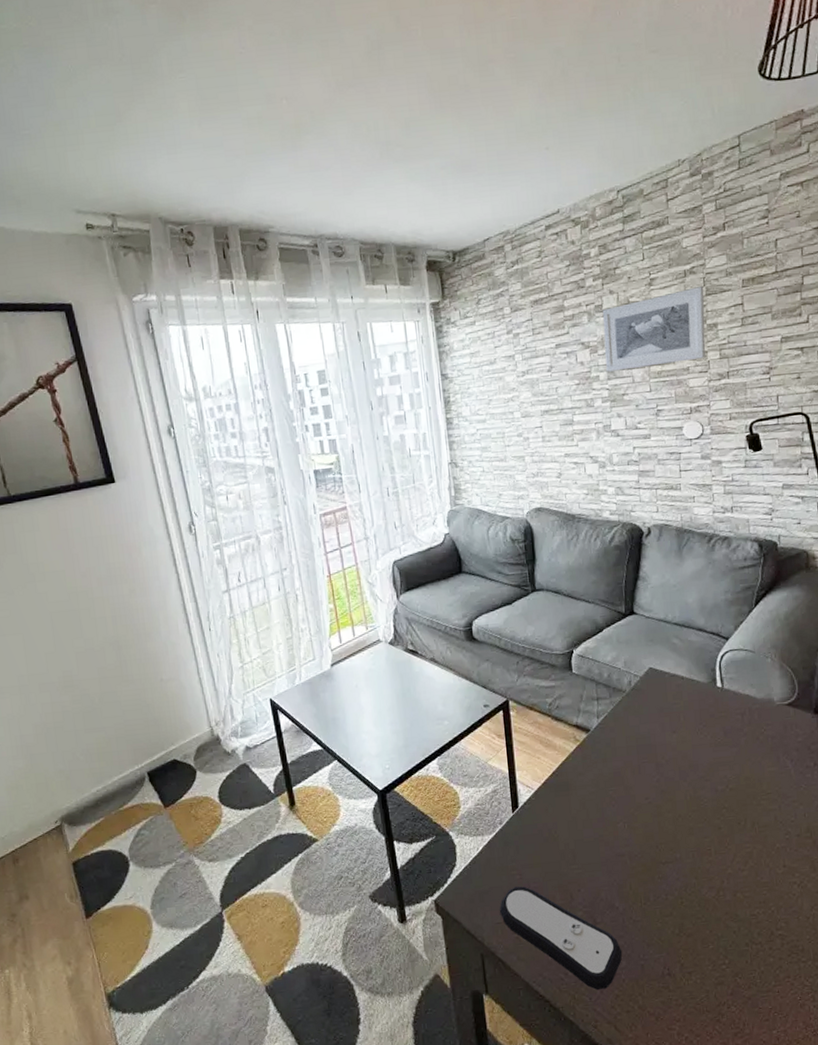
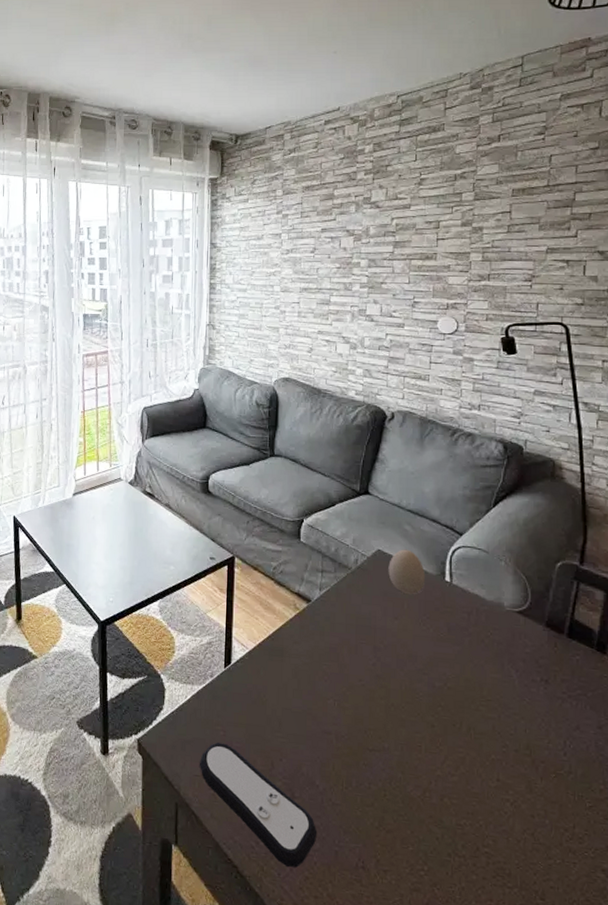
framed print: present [602,286,706,372] -> none [367,191,473,260]
decorative egg: none [661,662,698,706] -> present [388,549,425,594]

